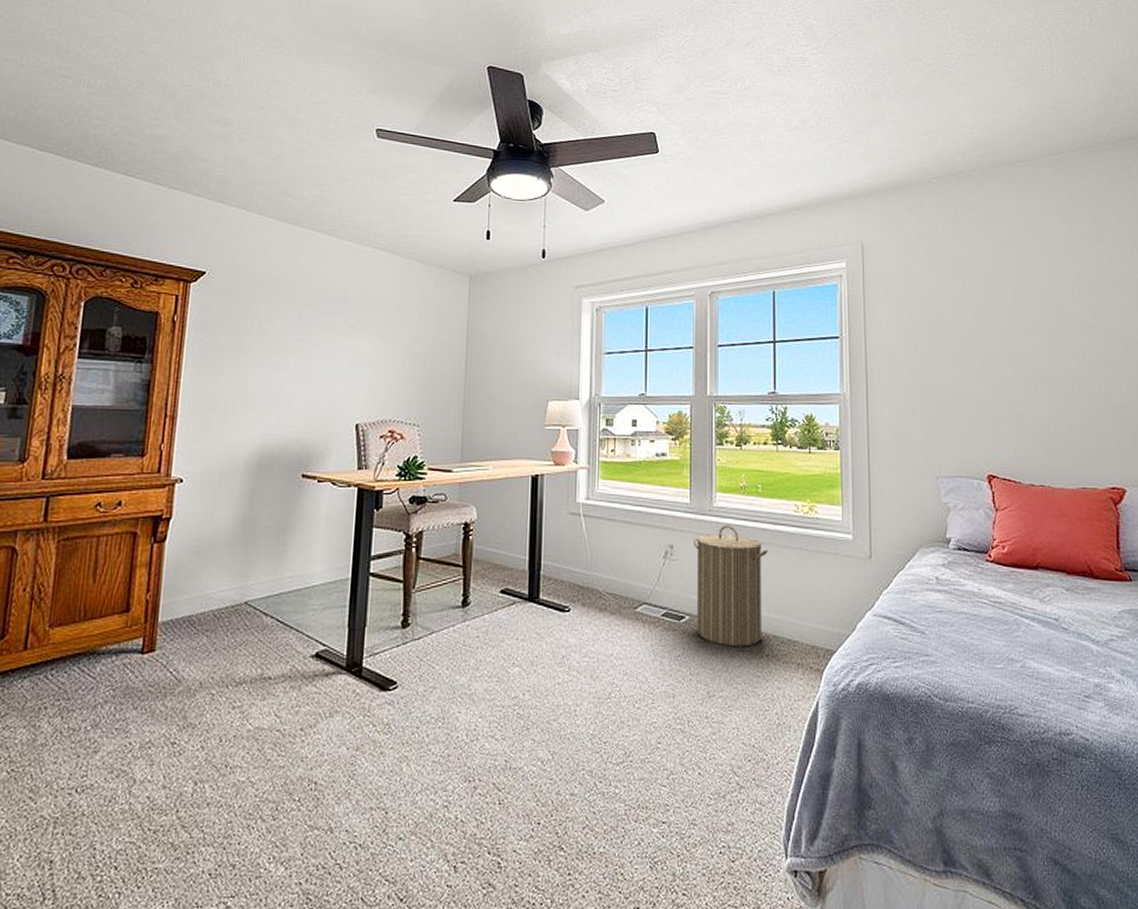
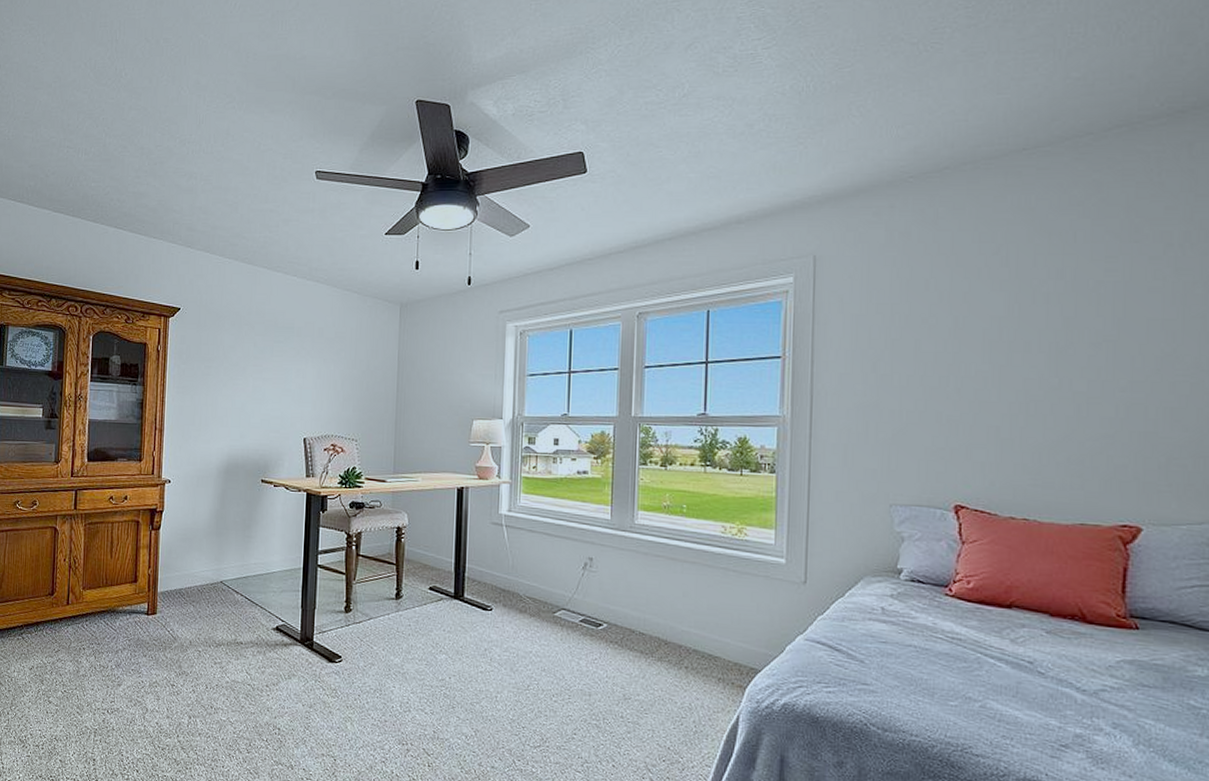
laundry hamper: present [694,525,768,647] -> none [613,541,691,658]

